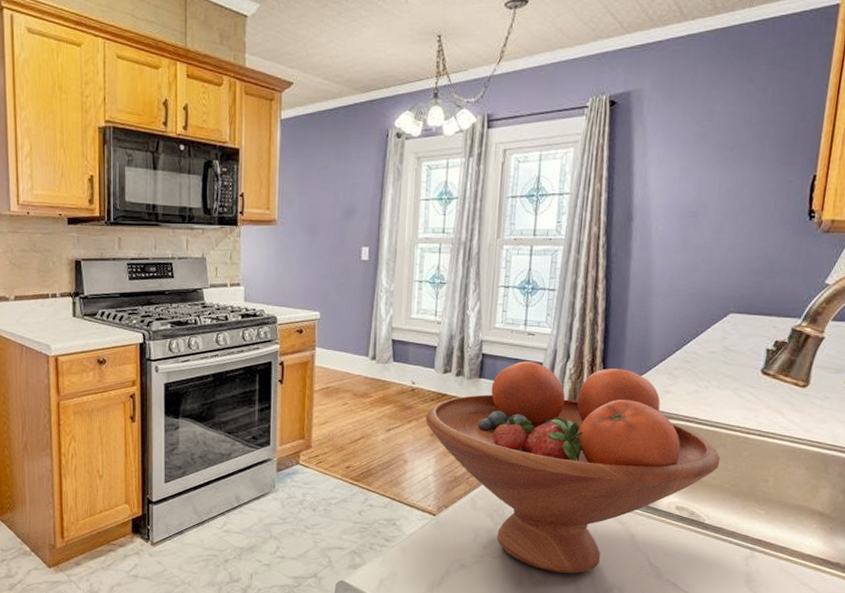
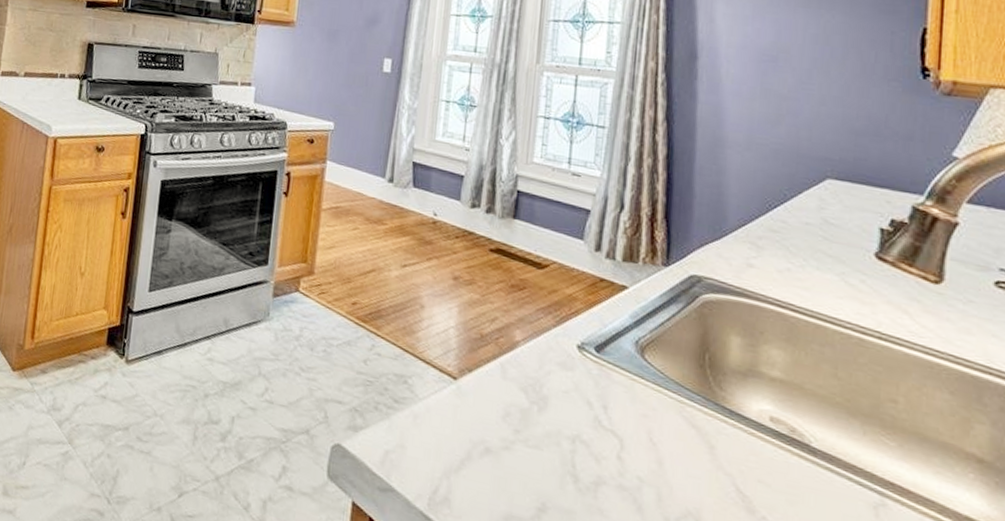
fruit bowl: present [425,361,721,574] -> none [447,205,828,487]

